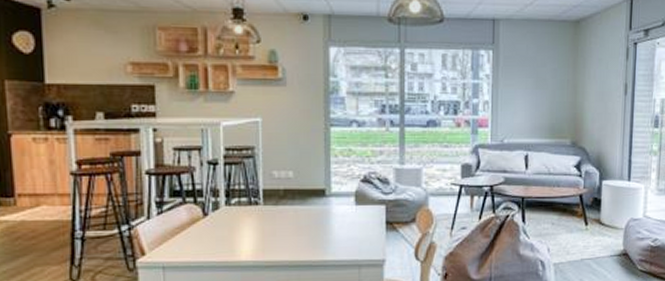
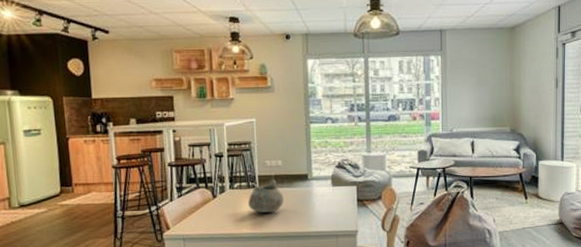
decorative bowl: none [249,194,294,236] -> present [248,179,284,213]

